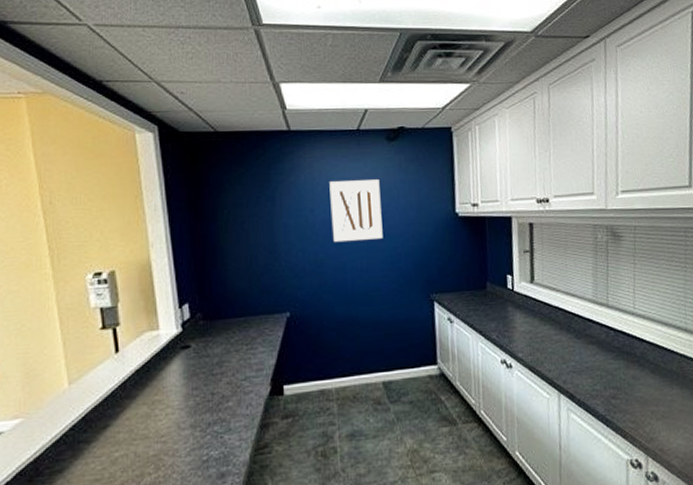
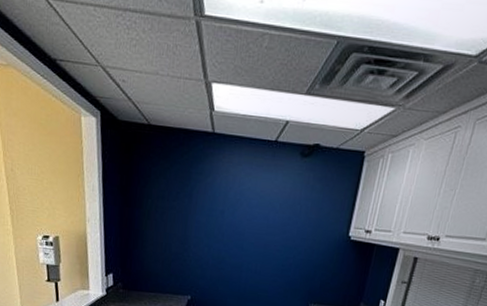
wall art: present [329,179,383,243] -> none [236,188,286,248]

